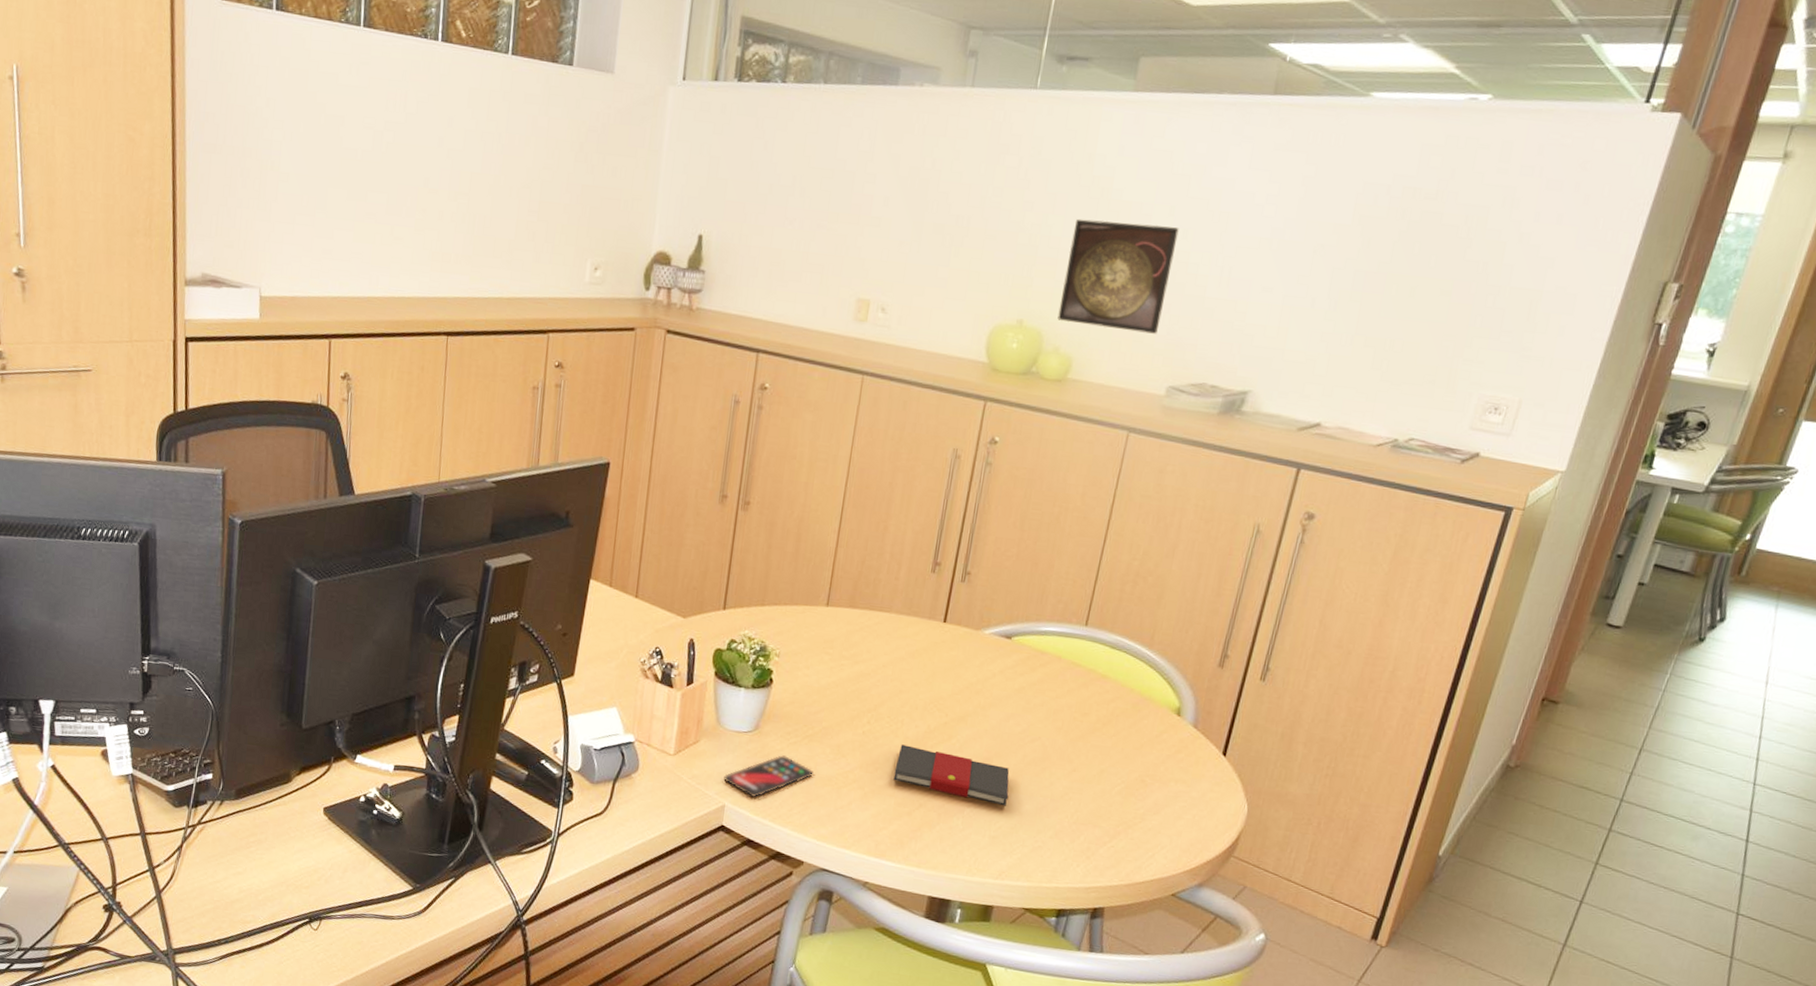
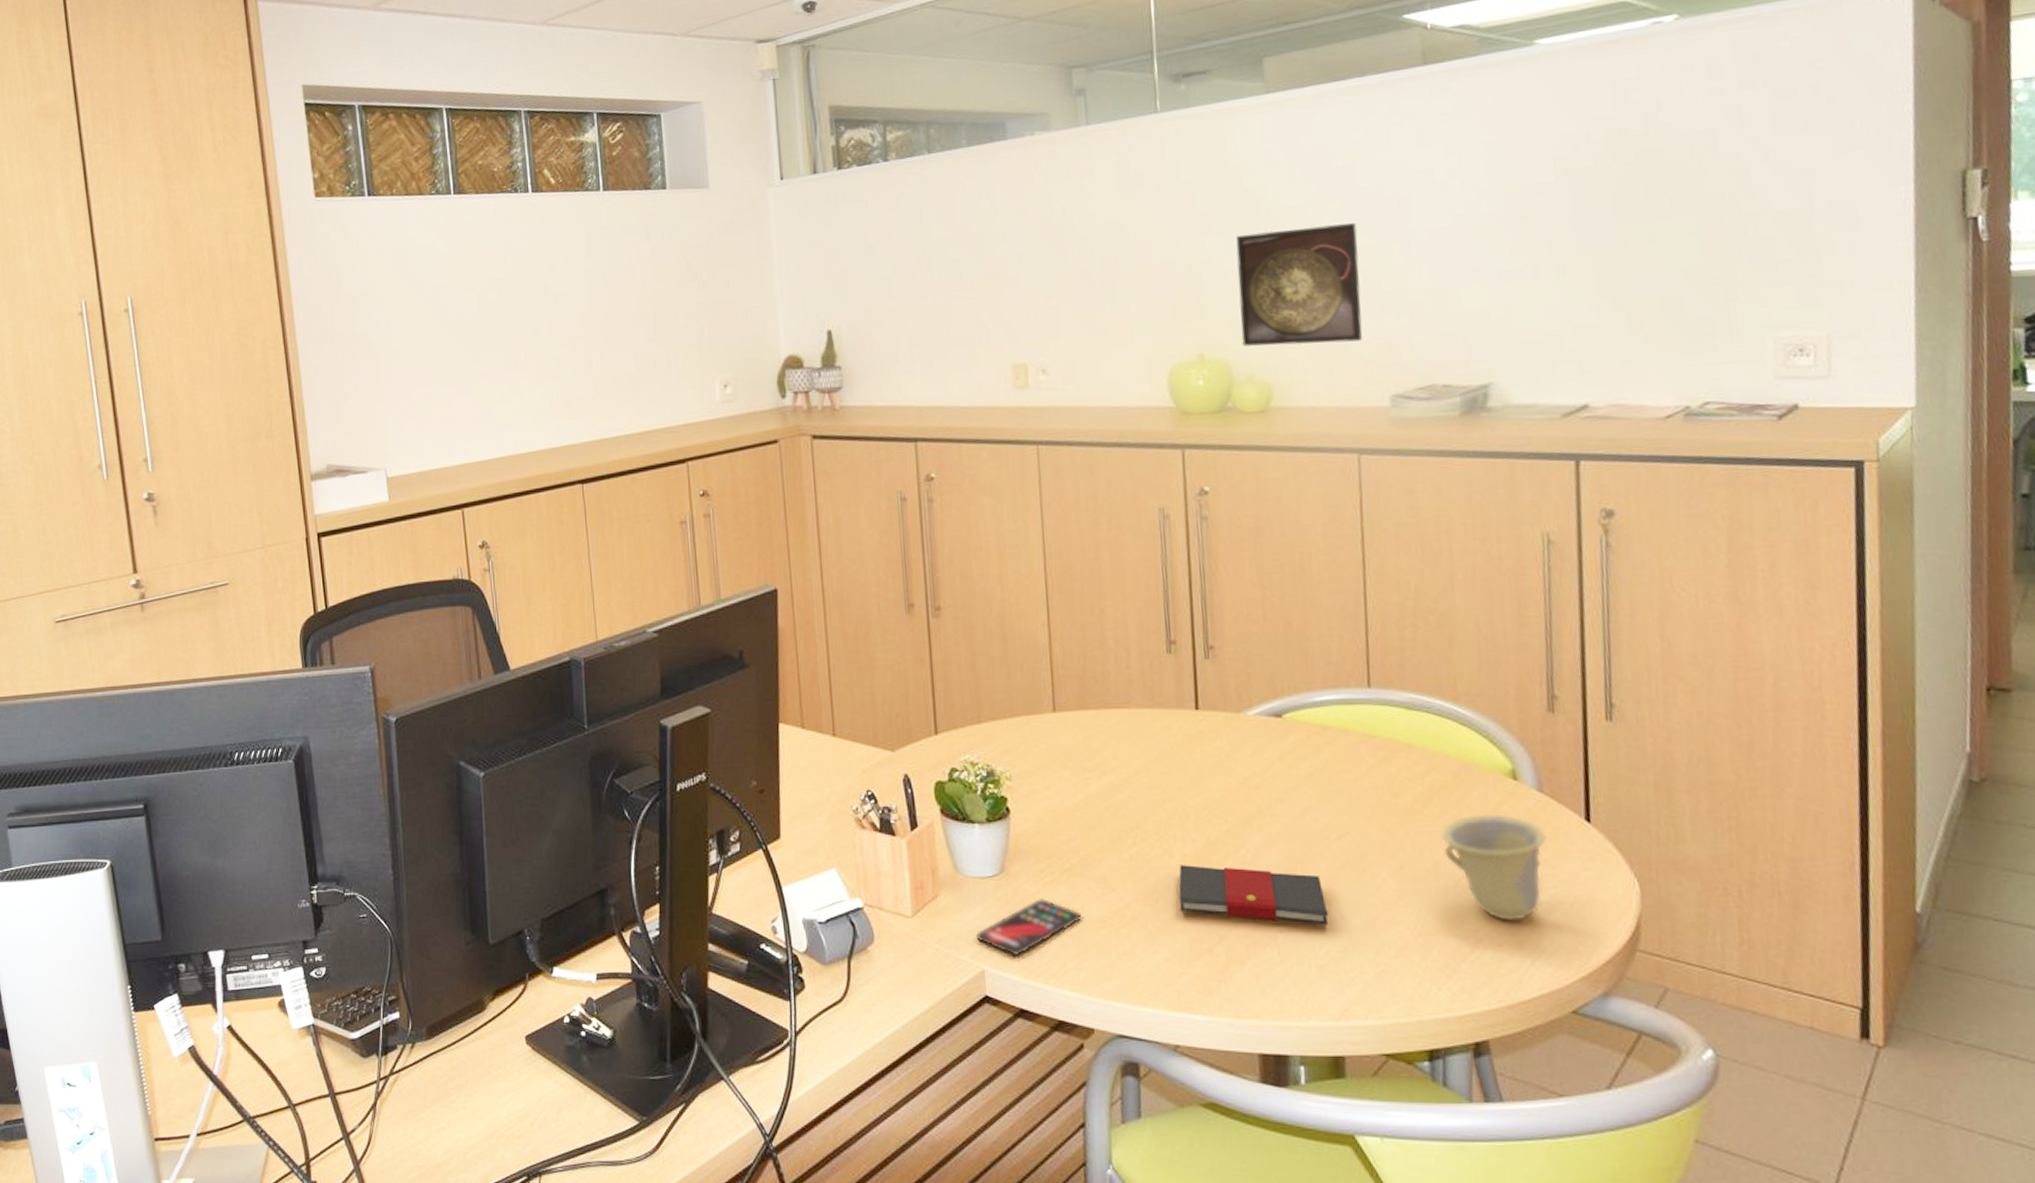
cup: none [1109,738,1190,823] -> present [1441,814,1547,921]

